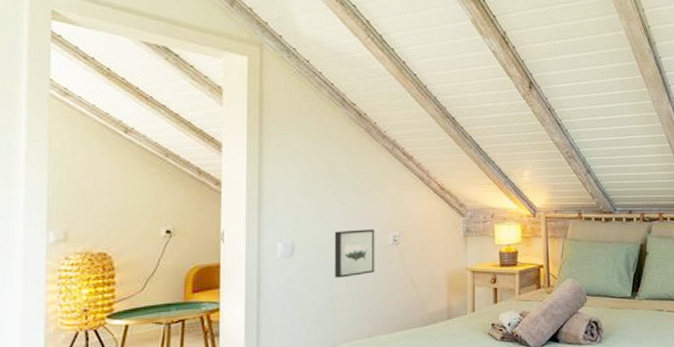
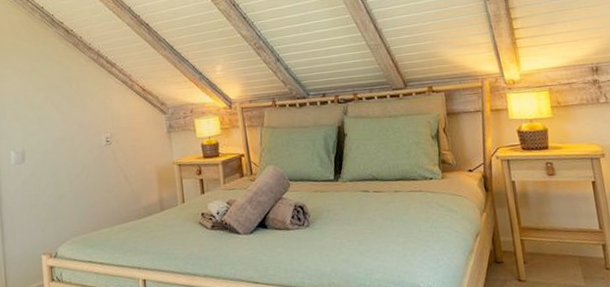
wall art: present [334,229,375,278] -> none [56,133,93,179]

